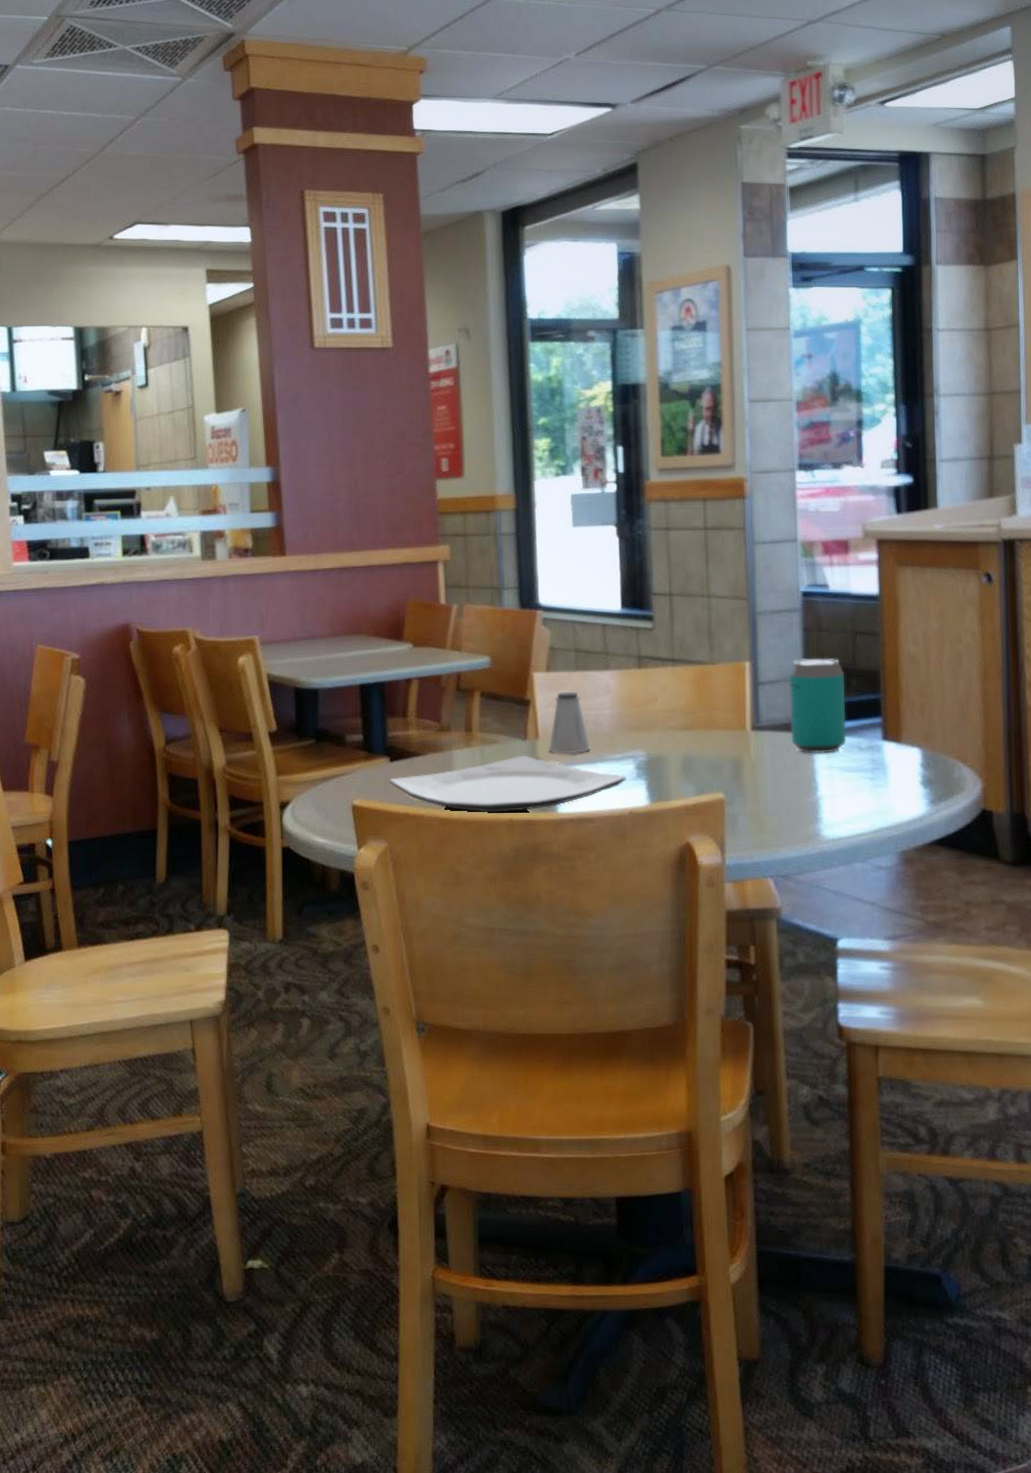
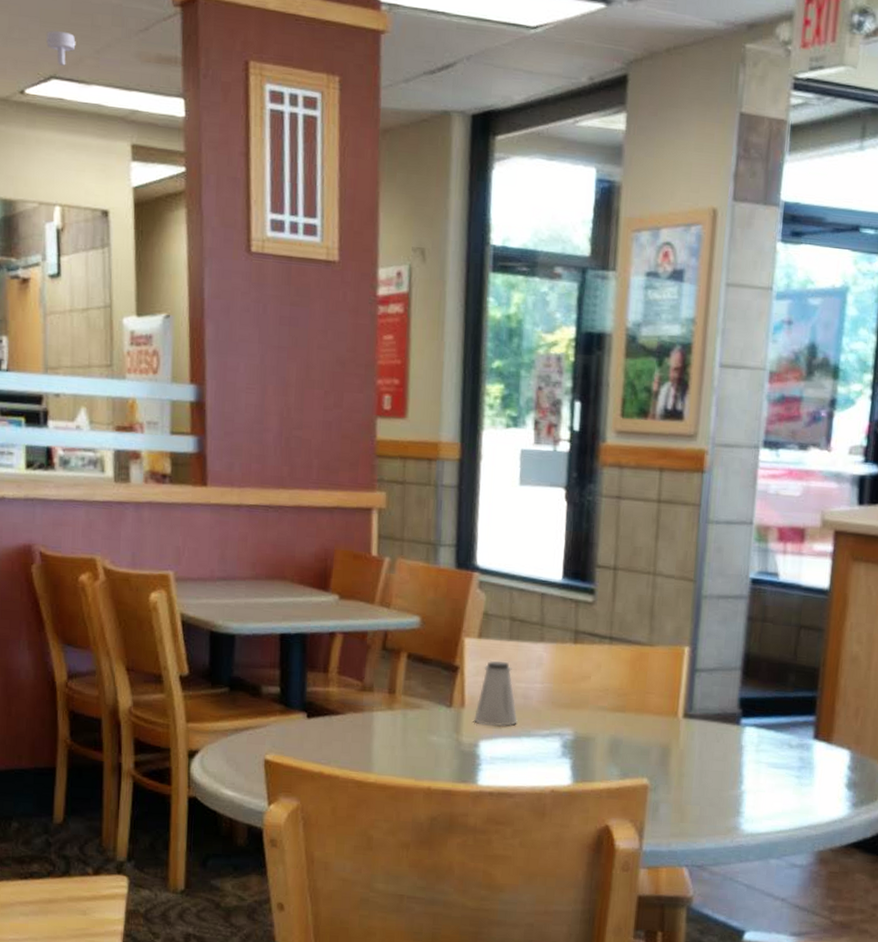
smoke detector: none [131,185,156,212] -> present [46,31,76,66]
plate: present [389,756,626,813] -> none [305,723,551,781]
beverage can: present [788,657,847,754] -> none [722,648,784,748]

